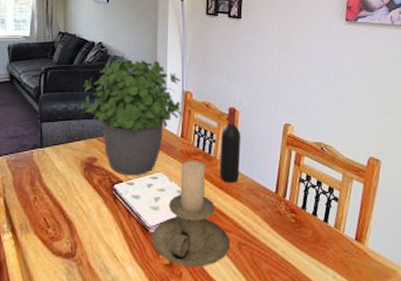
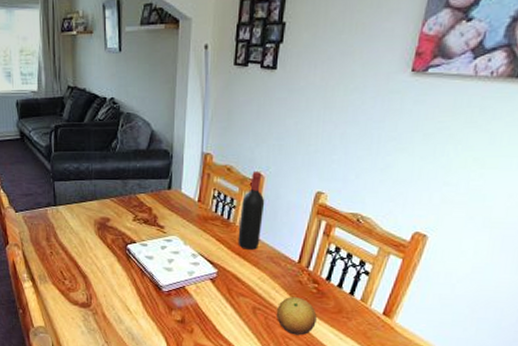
potted plant: present [80,54,182,176] -> none [92,111,201,238]
candle holder: present [152,161,230,267] -> none [165,225,245,326]
fruit: none [261,229,298,270] -> present [277,297,317,336]

